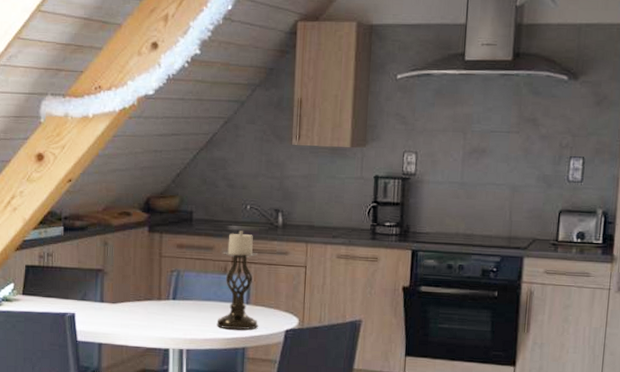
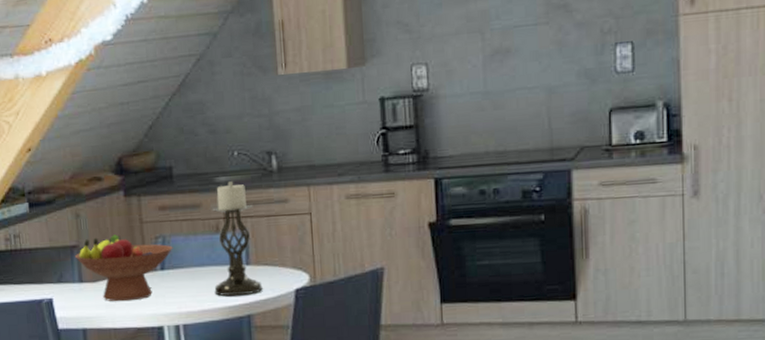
fruit bowl: none [99,264,186,324] -> present [74,234,173,302]

